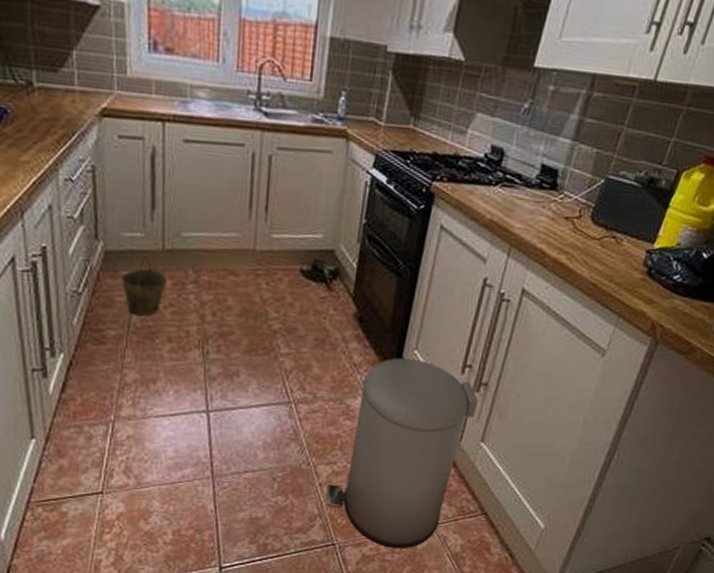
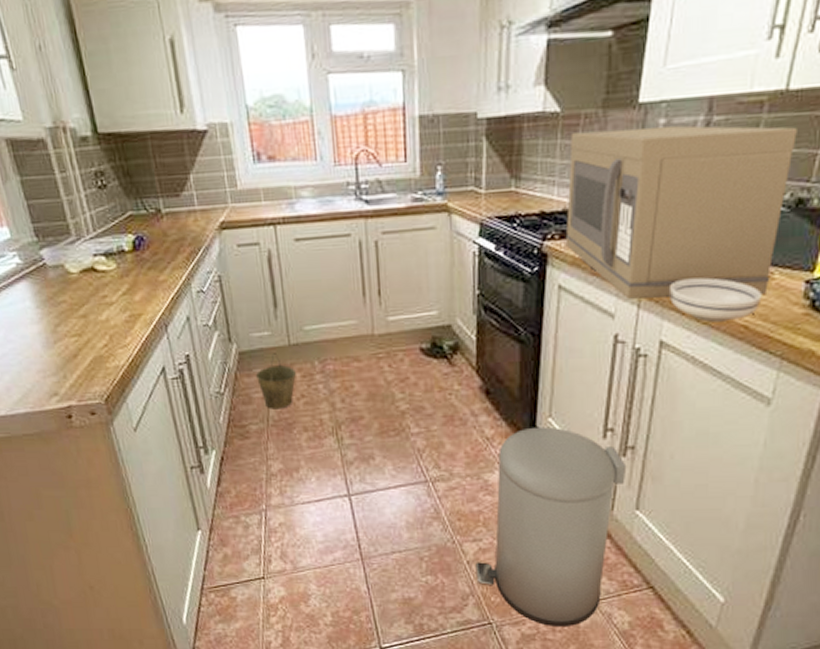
microwave: none [452,83,658,257] -> present [565,125,797,299]
bowl: none [536,234,612,278] -> present [670,277,762,323]

